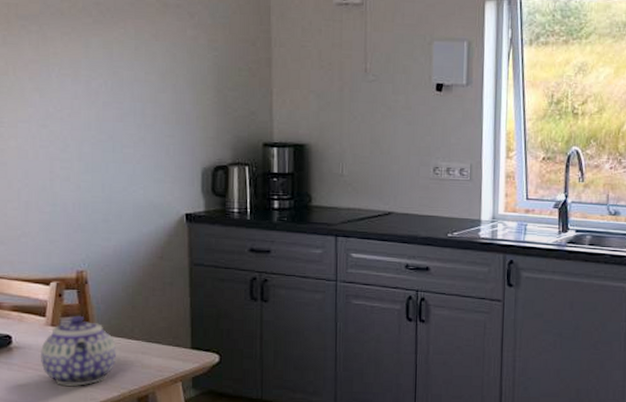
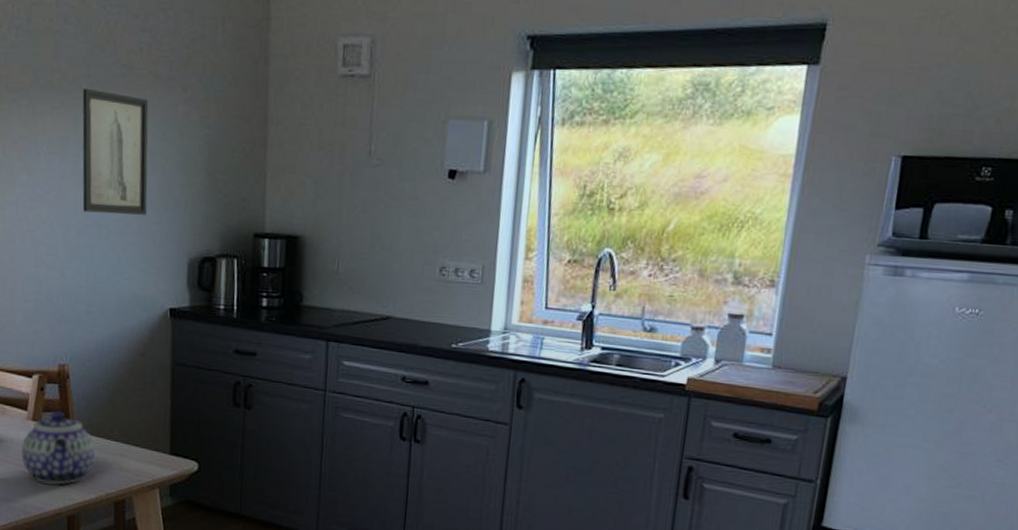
wall art: none [92,15,160,130] -> present [82,88,149,215]

